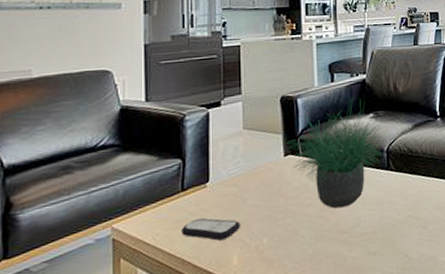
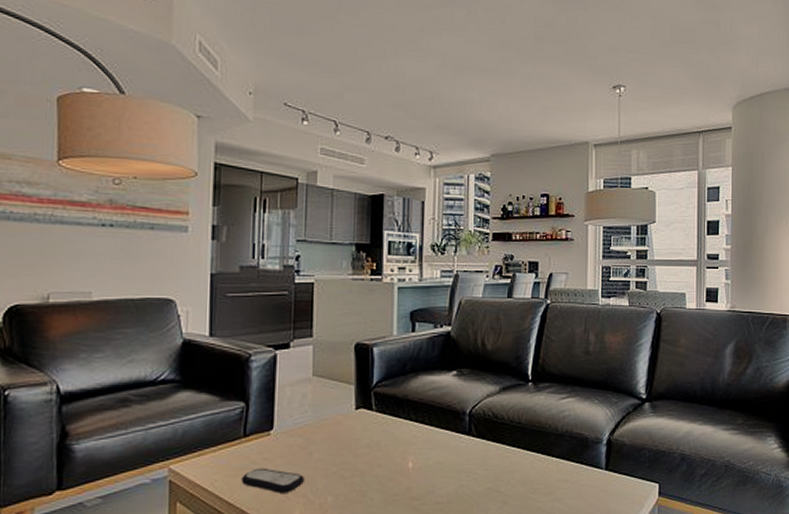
potted plant: present [282,99,383,209] -> none [354,353,465,472]

